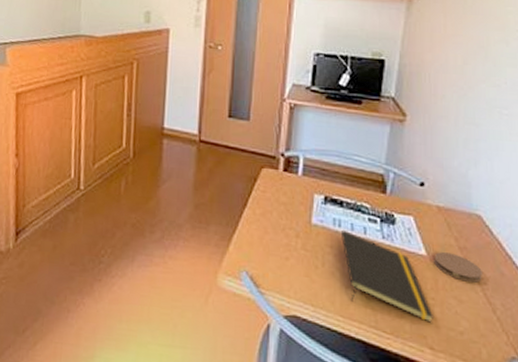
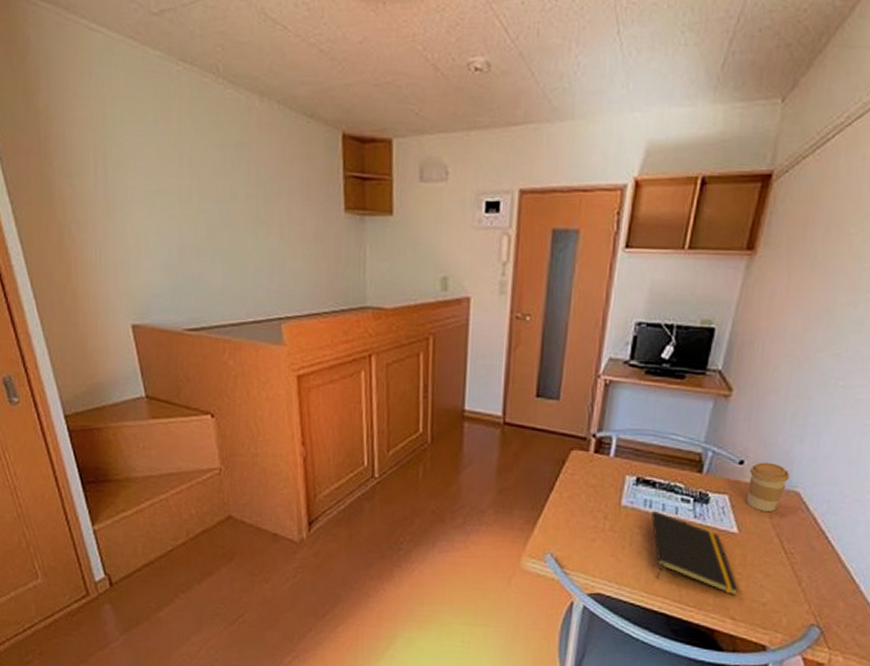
coffee cup: none [430,184,469,235] -> present [746,462,790,513]
coaster: present [434,252,482,283] -> none [745,529,793,557]

